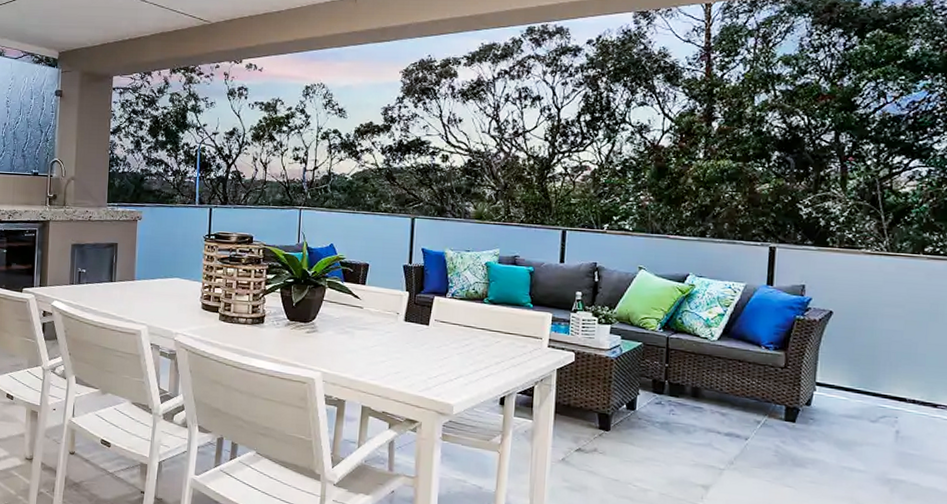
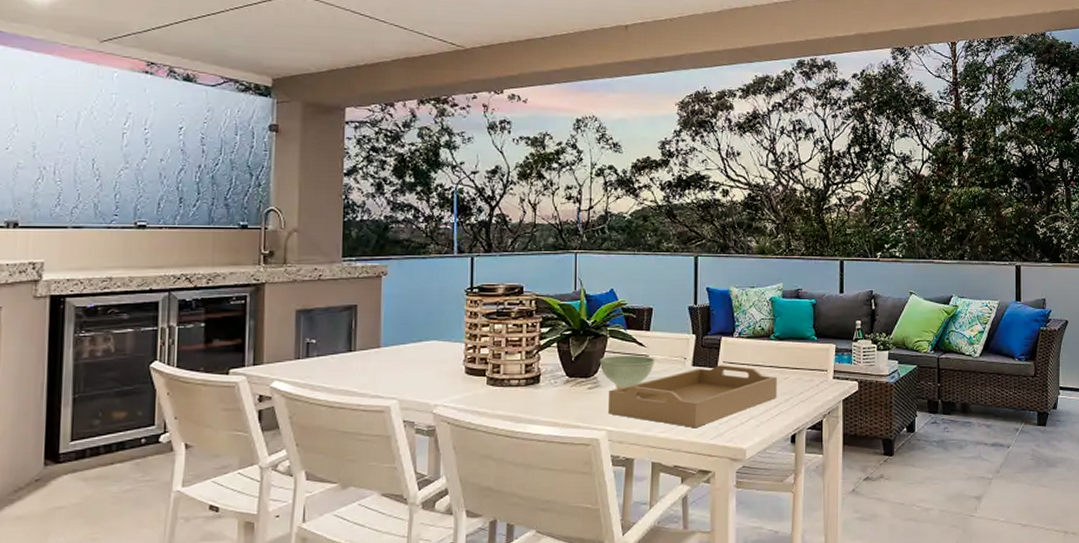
bowl: none [317,305,370,336] -> present [599,356,656,389]
serving tray: none [323,323,489,380] -> present [607,365,777,428]

